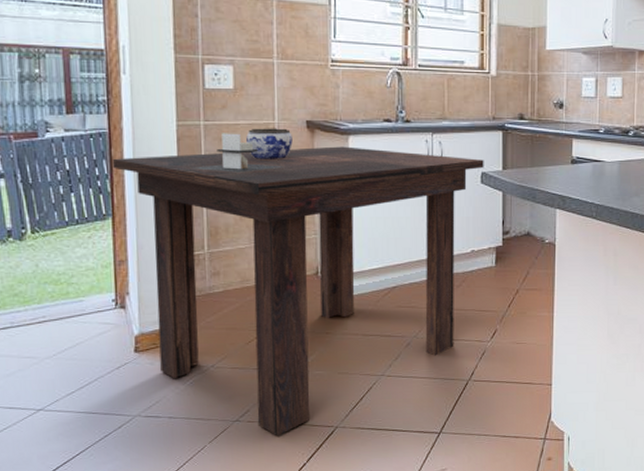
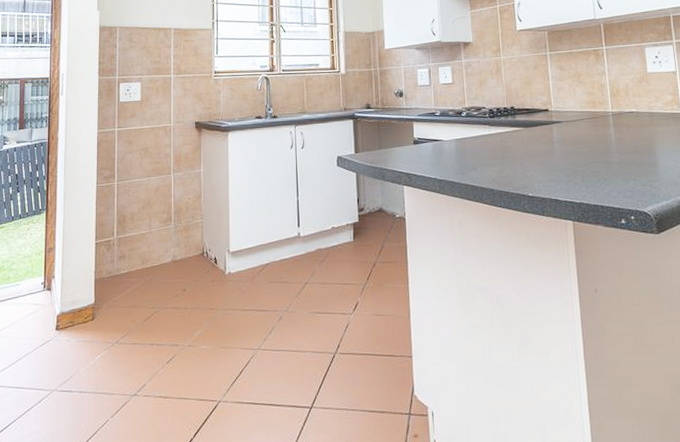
dining table: present [112,146,484,436] -> none [49,141,339,411]
napkin holder: present [192,133,285,173] -> none [108,136,178,169]
jar: present [246,128,293,159] -> none [149,129,184,157]

